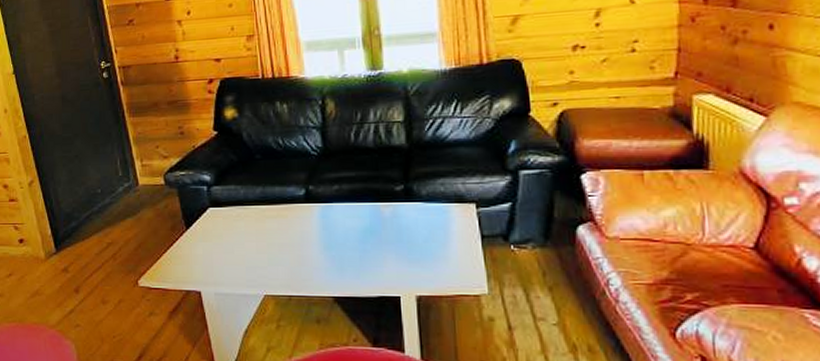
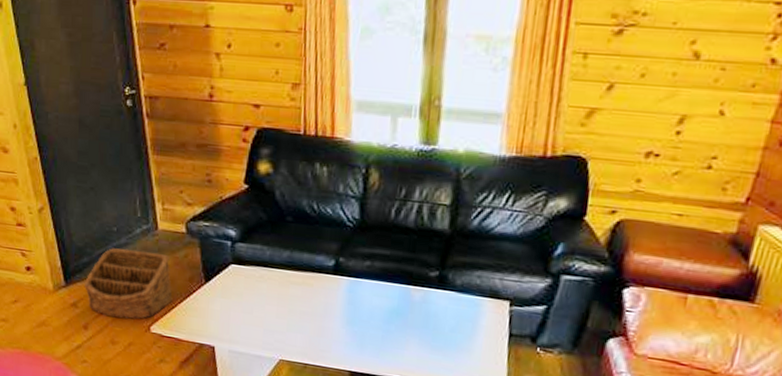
basket: none [73,207,157,277] -> present [84,248,173,319]

